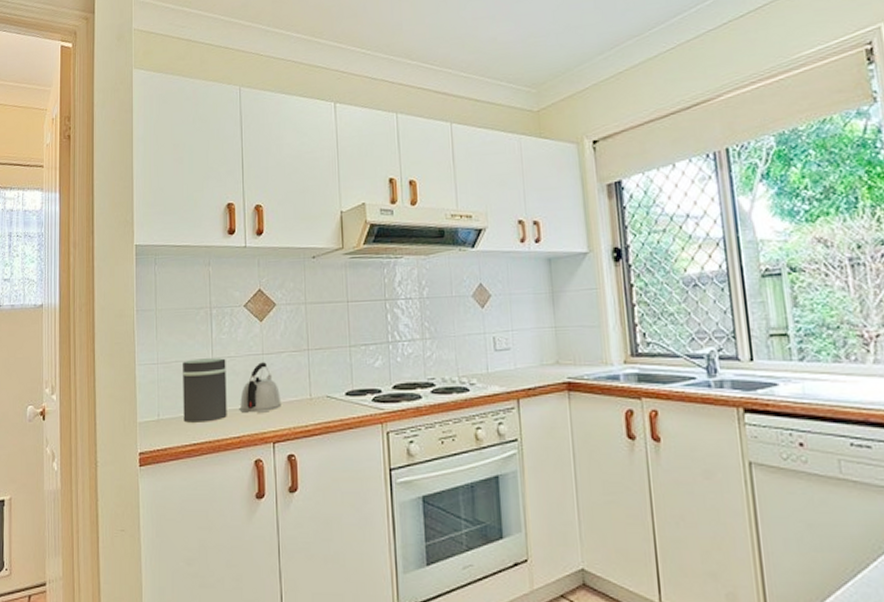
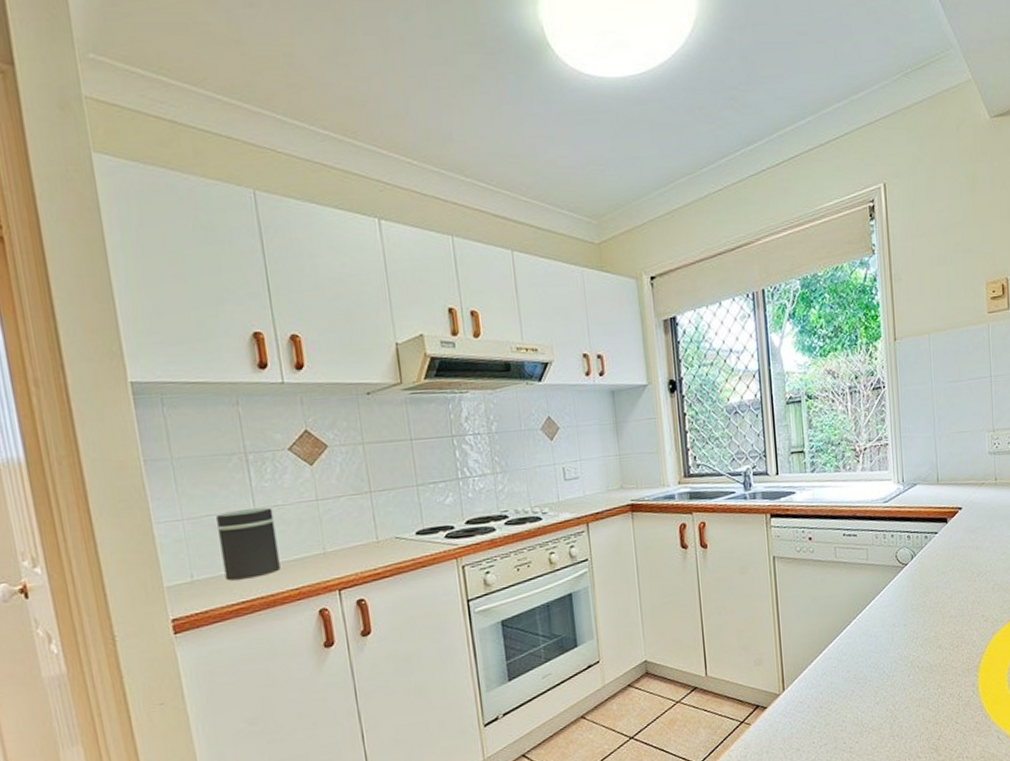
kettle: present [239,362,282,414] -> none [294,508,345,563]

